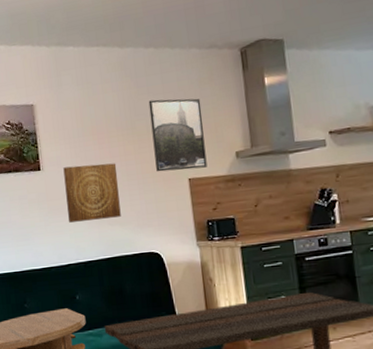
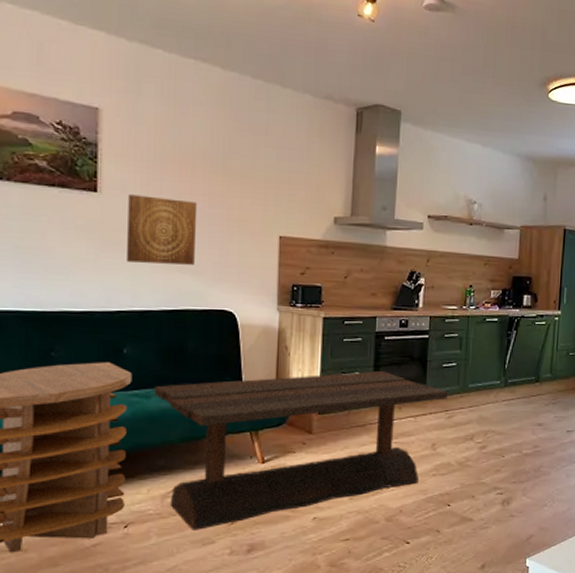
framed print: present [148,98,207,172] -> none [244,139,306,227]

